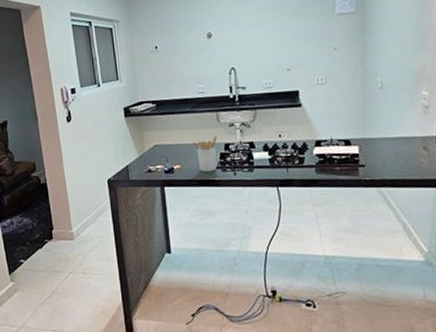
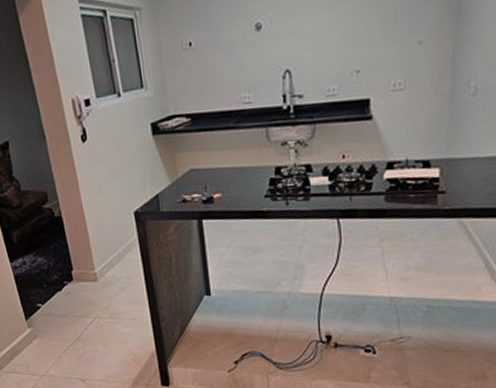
utensil holder: present [193,136,217,172] -> none [237,157,266,202]

